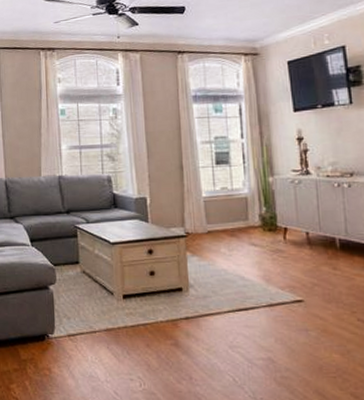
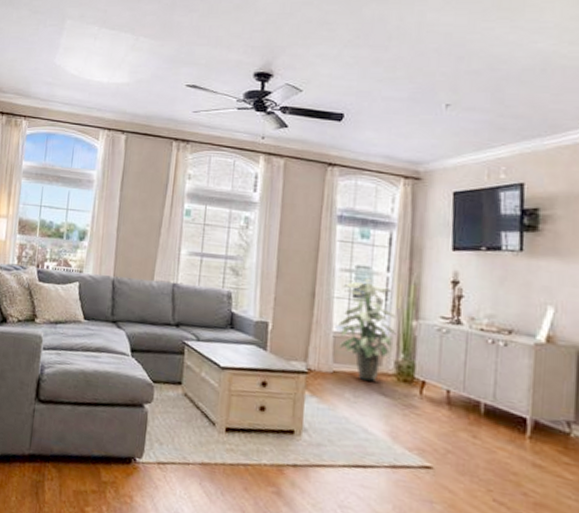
indoor plant: none [206,146,257,235] -> present [338,277,396,382]

